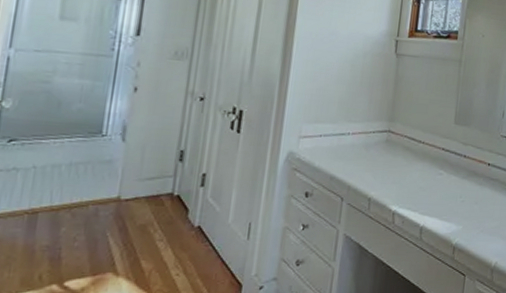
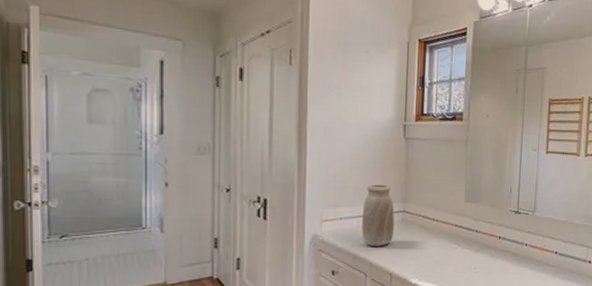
vase: none [341,100,379,168] -> present [362,184,394,246]

